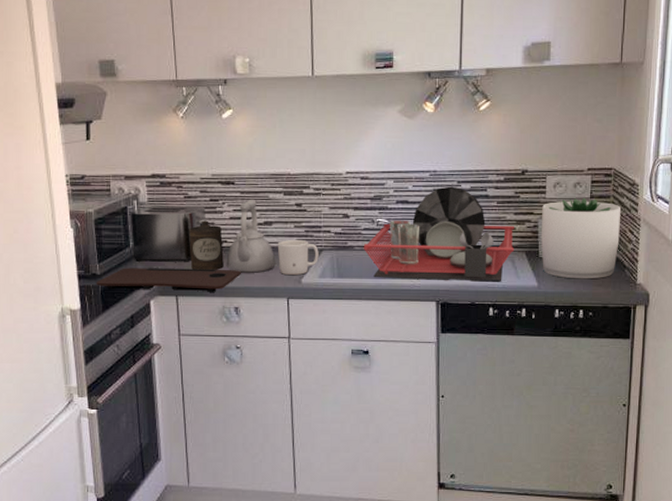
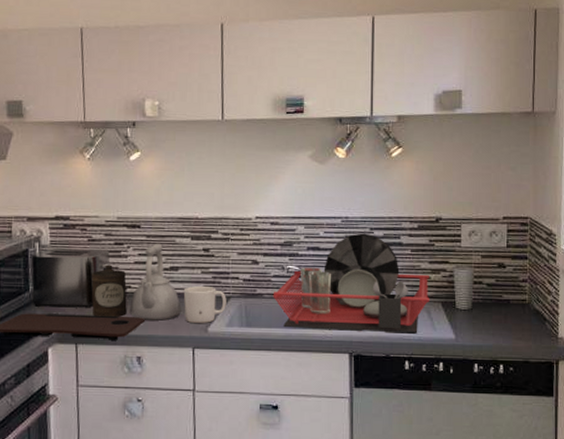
planter: present [541,197,620,279] -> none [458,246,539,332]

